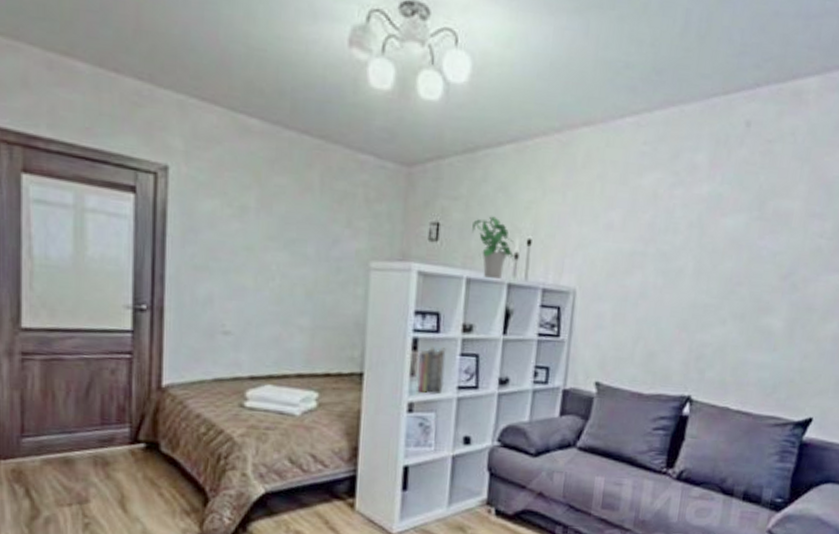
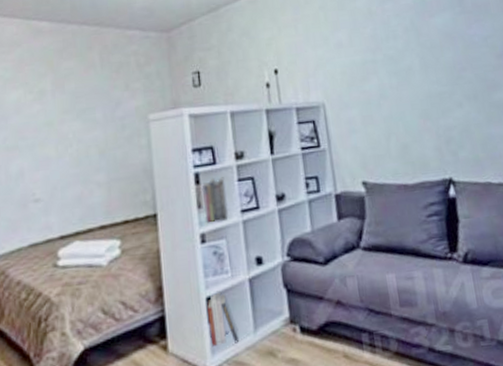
books: none [401,461,432,513] -> present [207,290,240,346]
potted plant: present [472,216,514,279] -> none [226,57,267,109]

